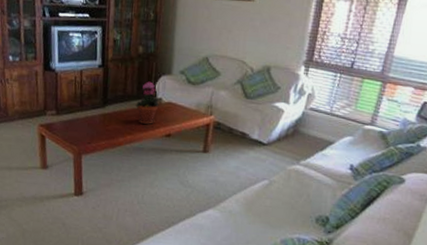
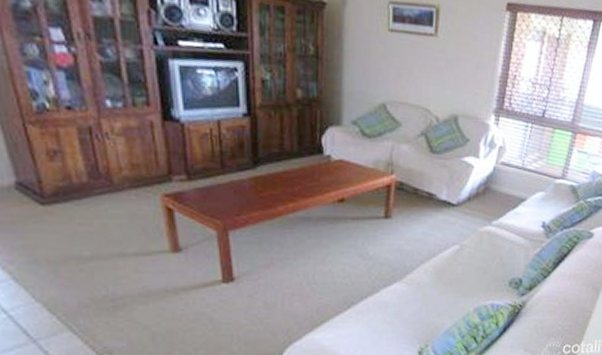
potted plant: present [135,81,159,125] -> none [297,134,328,189]

